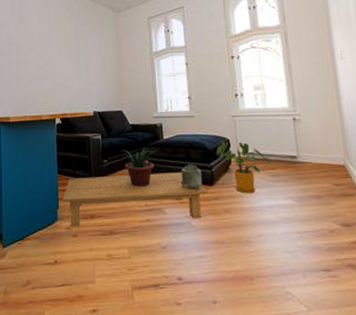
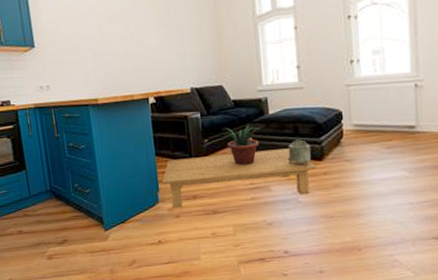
house plant: present [216,141,271,194] -> none [326,113,386,168]

